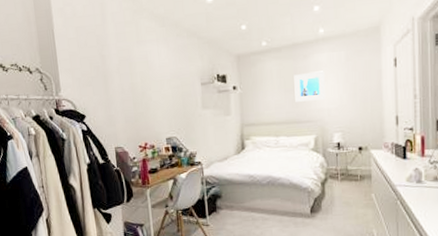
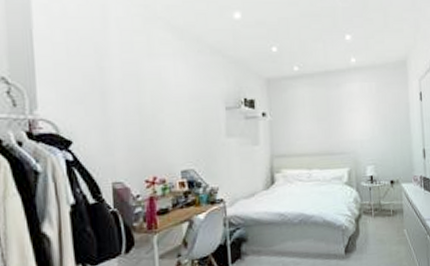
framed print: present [294,71,326,102] -> none [326,101,358,132]

